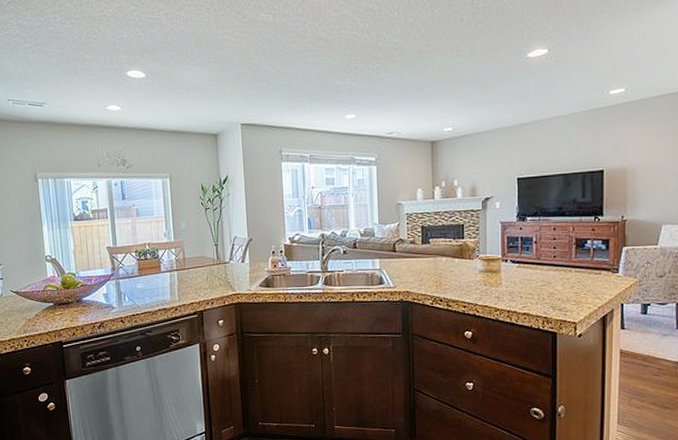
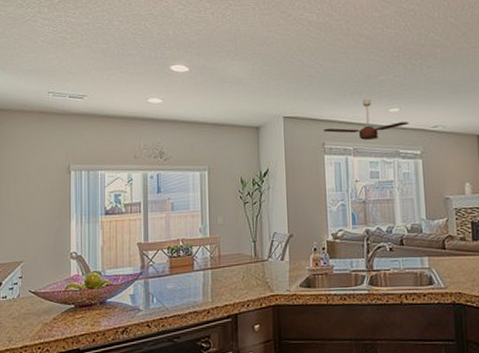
ceiling fan: none [280,105,365,147] -> present [323,98,409,140]

